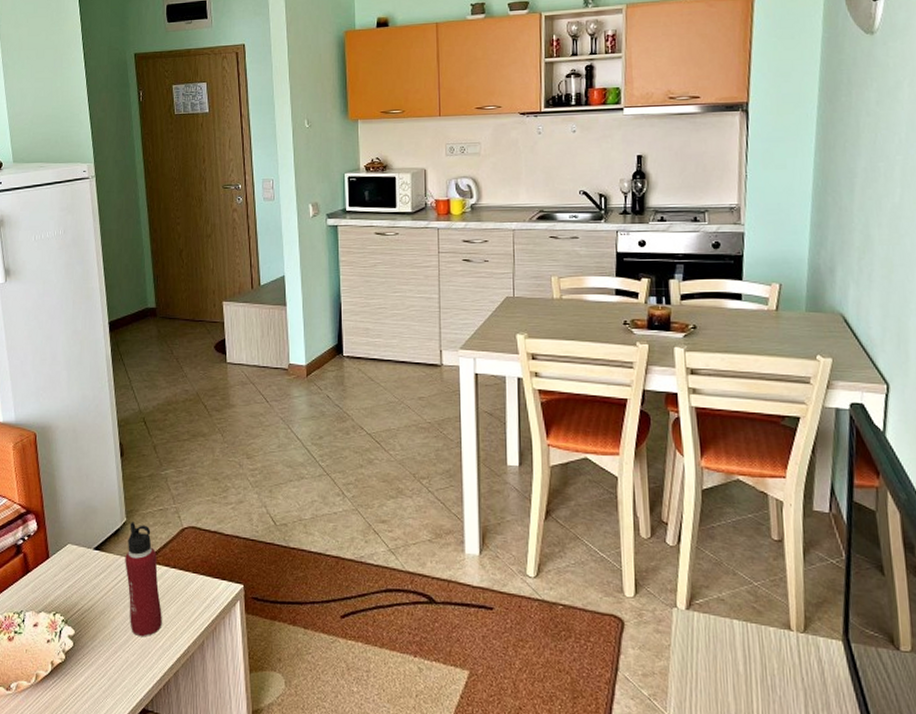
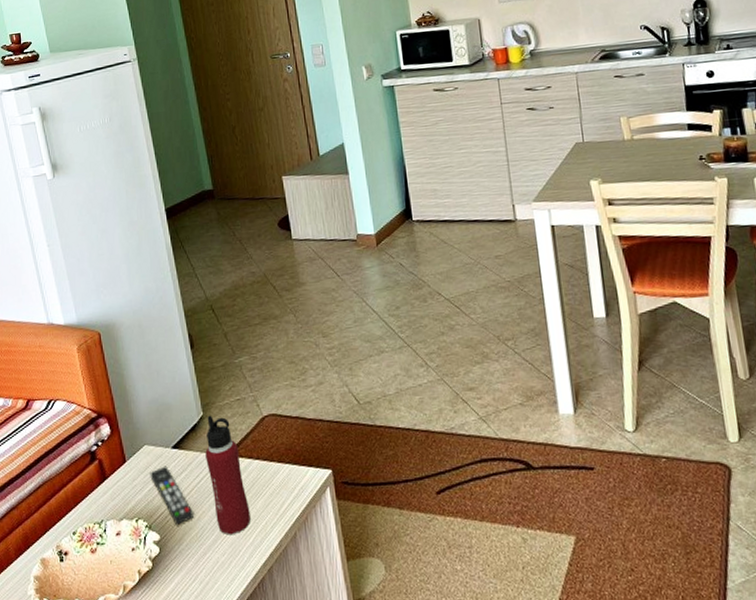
remote control: none [71,565,108,622] -> present [150,466,194,525]

